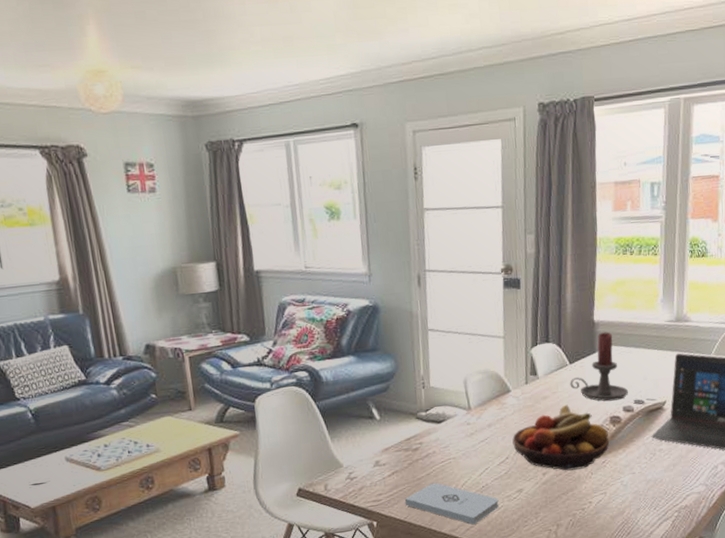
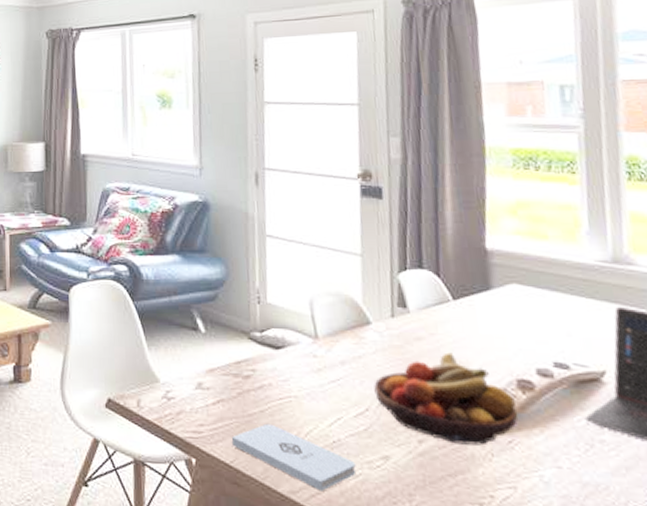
candle holder: present [570,332,628,402] -> none [454,264,543,358]

